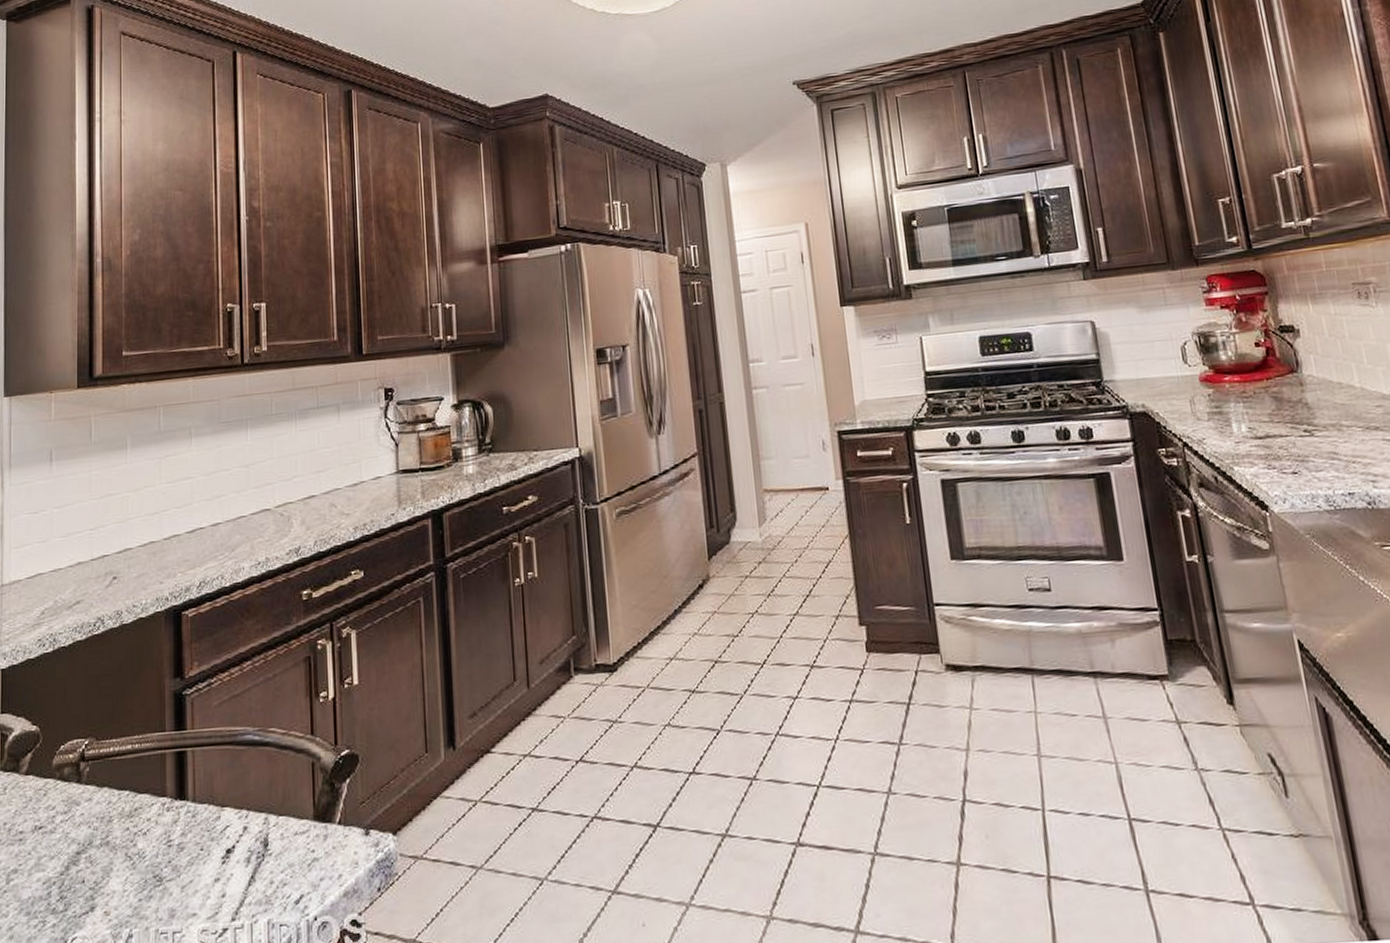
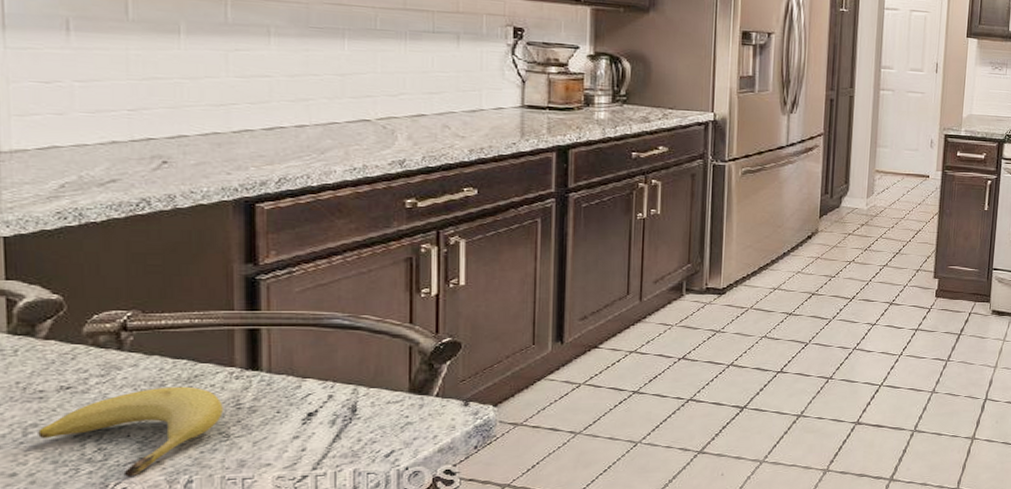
fruit: none [17,821,157,930] -> present [38,386,223,476]

